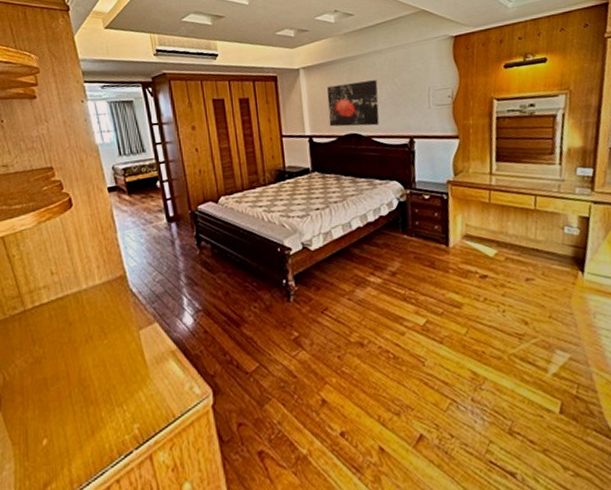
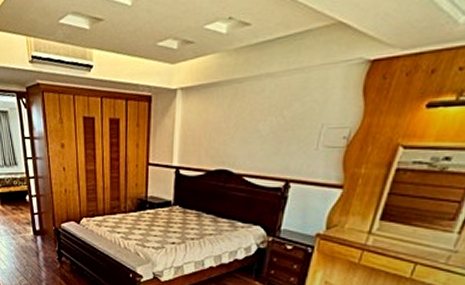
wall art: present [326,80,379,127] -> none [199,110,263,163]

